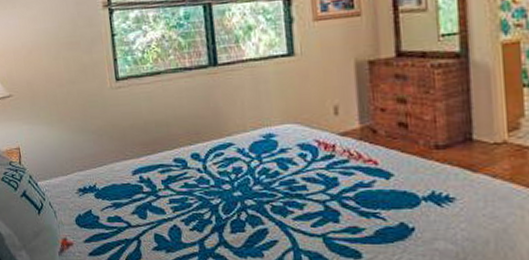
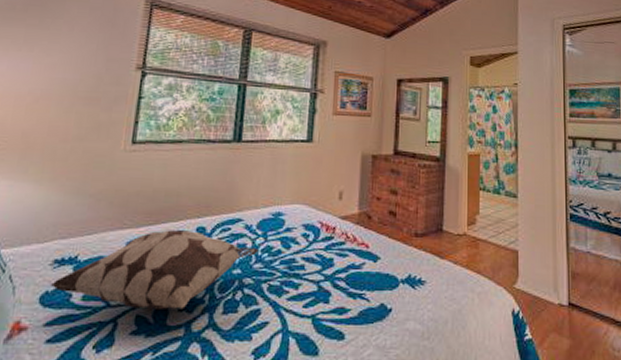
decorative pillow: none [80,157,256,230] -> present [49,230,259,311]

